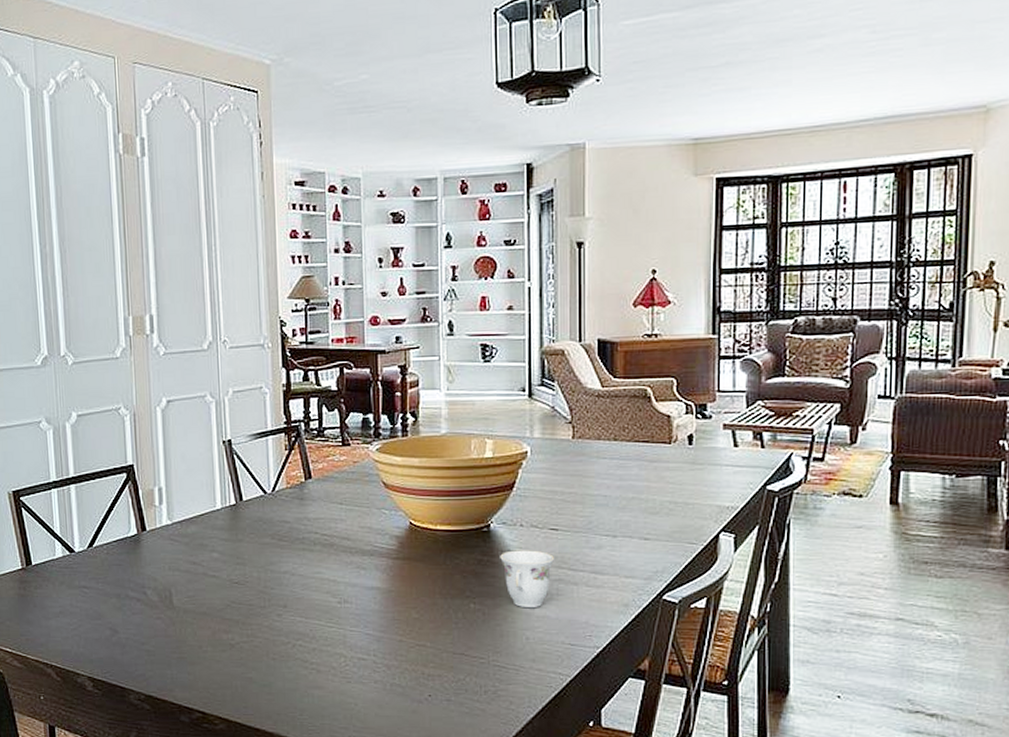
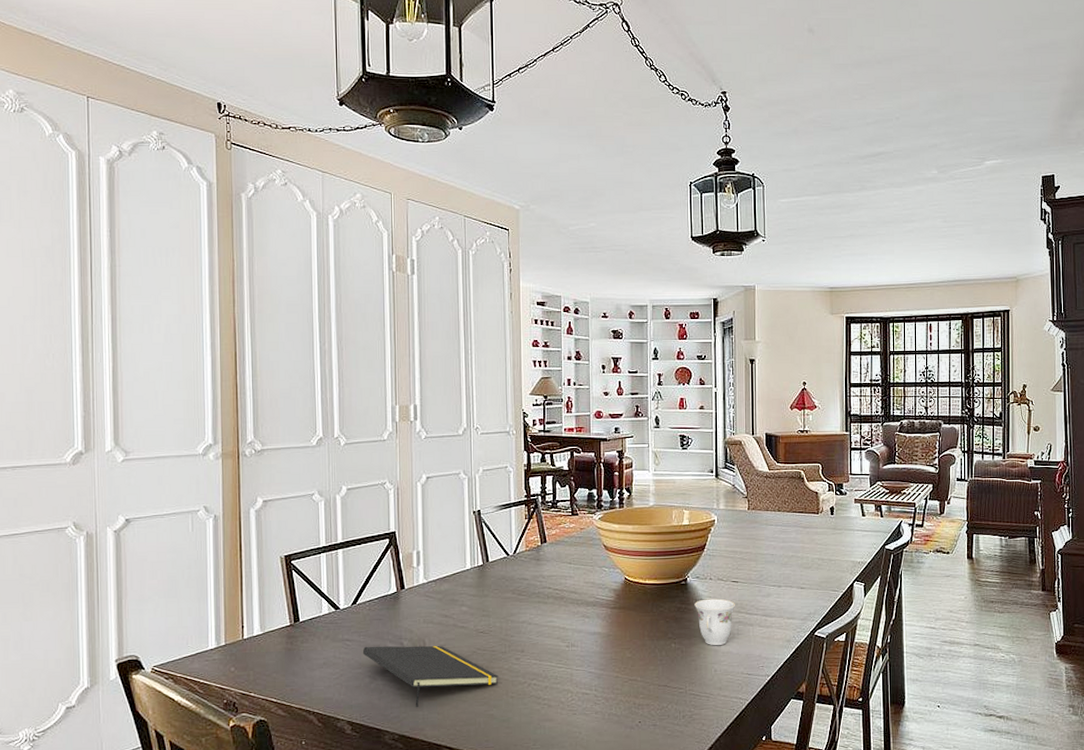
notepad: none [101,595,257,665] -> present [362,645,499,707]

